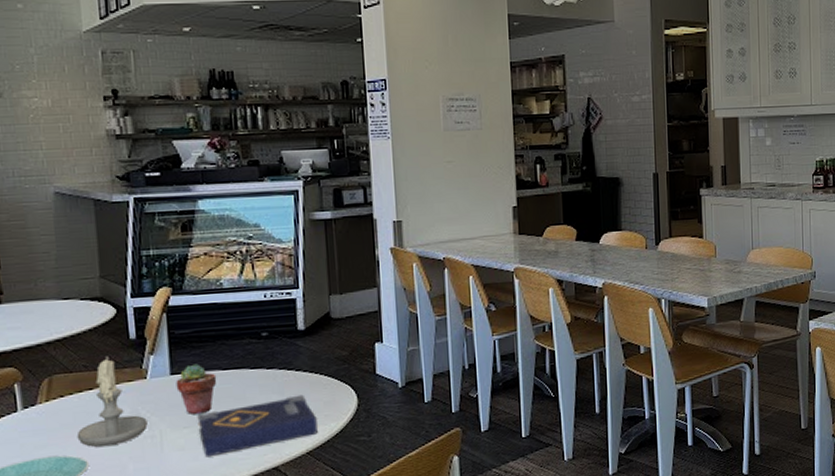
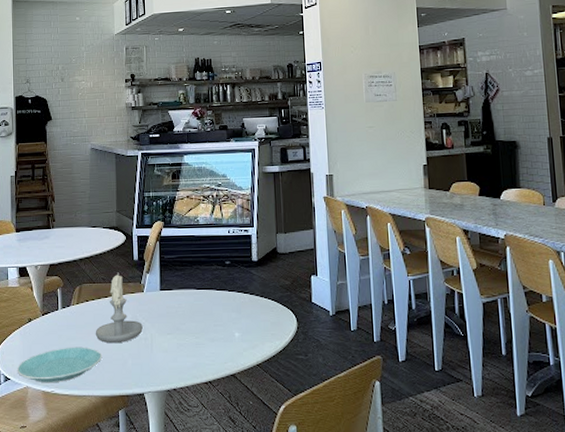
potted succulent: present [176,364,217,415] -> none [163,283,193,325]
book: present [197,394,318,458] -> none [177,315,266,360]

